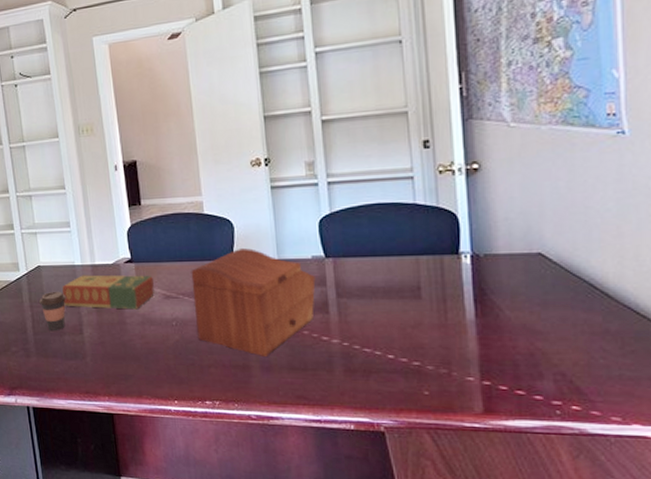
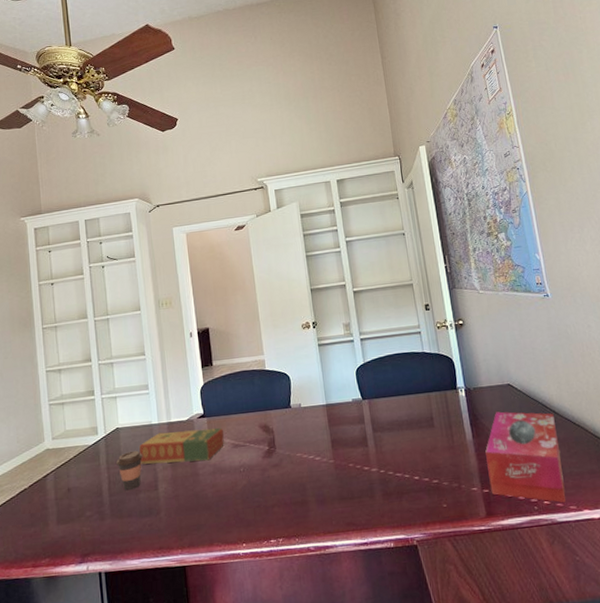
sewing box: present [191,248,316,358] -> none [256,397,357,492]
tissue box: none [492,287,608,412] -> present [485,411,566,503]

